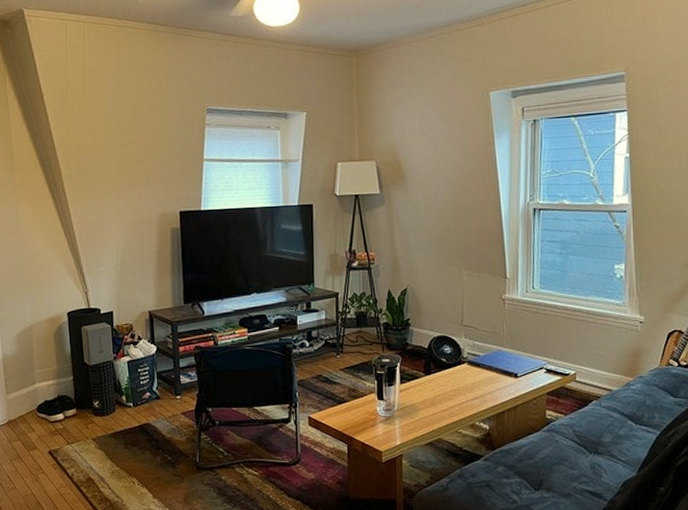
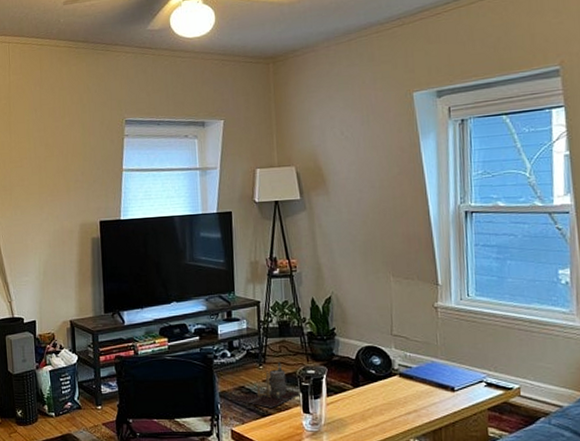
lantern: none [307,352,376,395] -> present [229,362,301,408]

